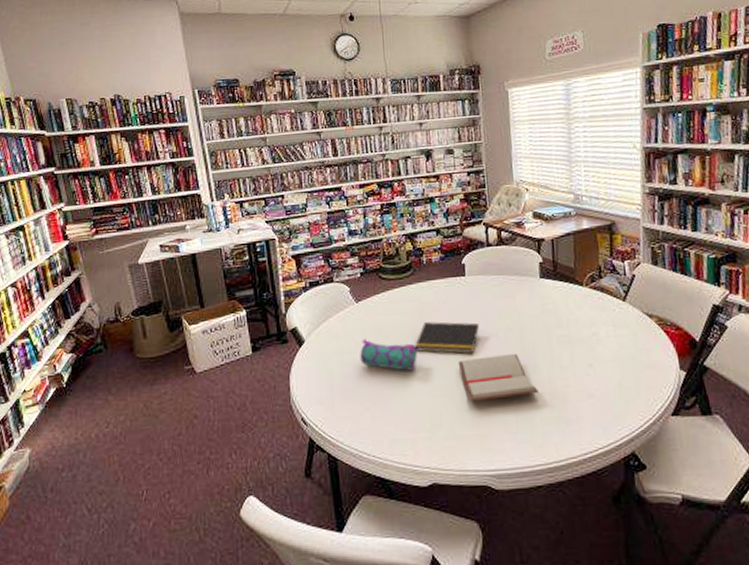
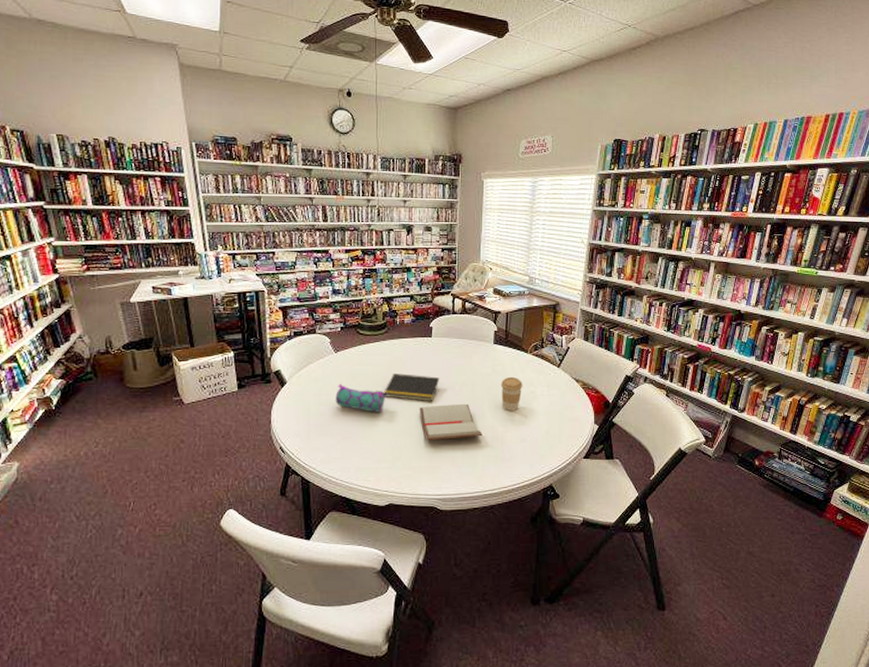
coffee cup: none [553,316,582,360] -> present [500,376,523,412]

